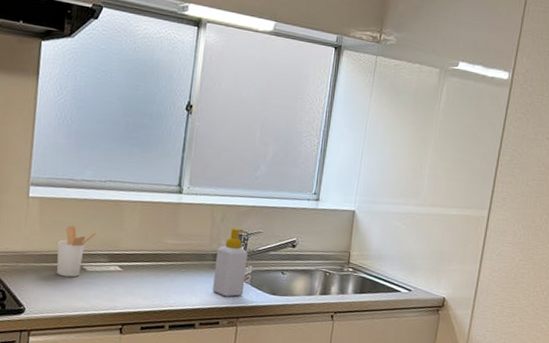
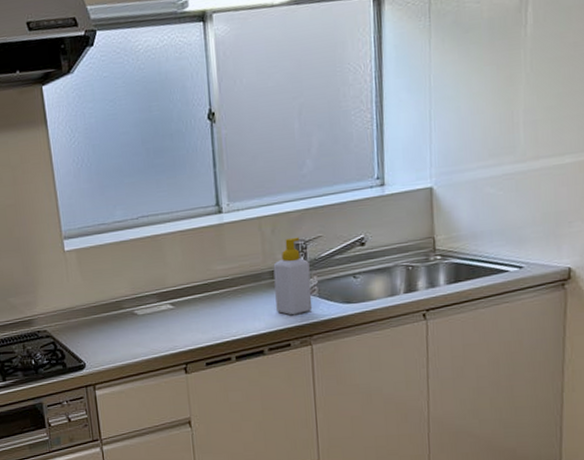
utensil holder: present [56,225,98,278] -> none [103,271,141,325]

